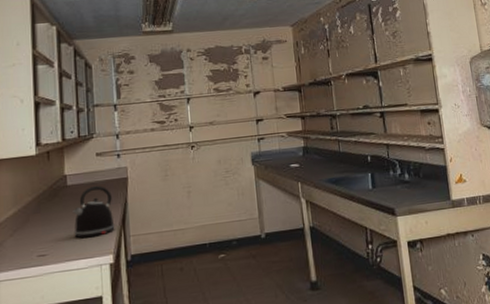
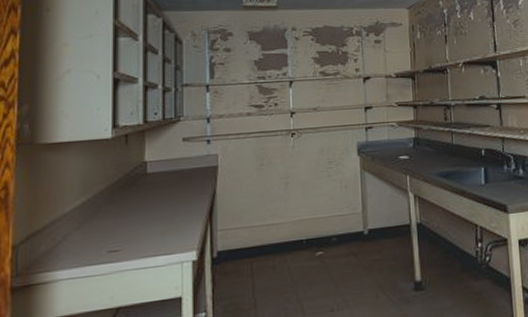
kettle: present [73,186,115,239] -> none [152,174,200,233]

